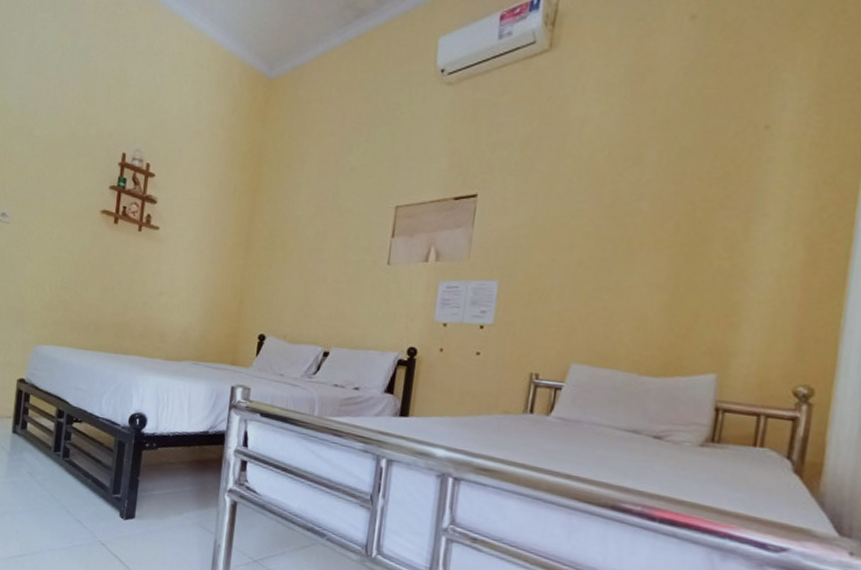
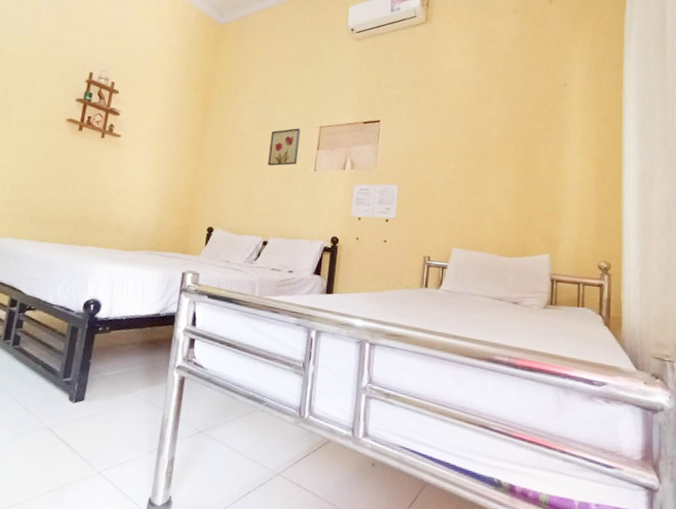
wall art: none [329,210,371,260] -> present [267,128,301,166]

